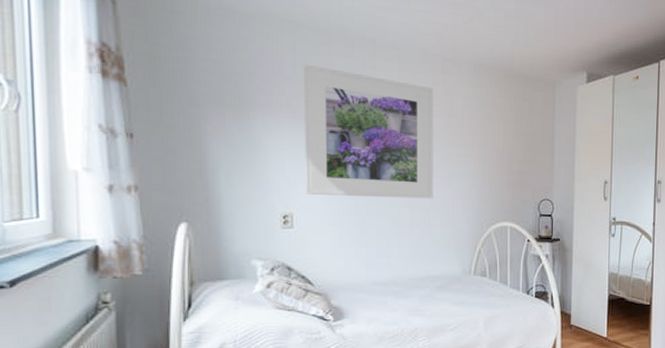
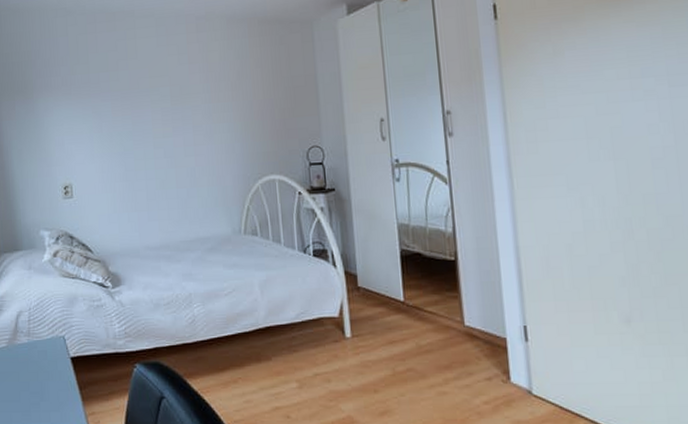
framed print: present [304,64,434,199] -> none [75,44,197,165]

